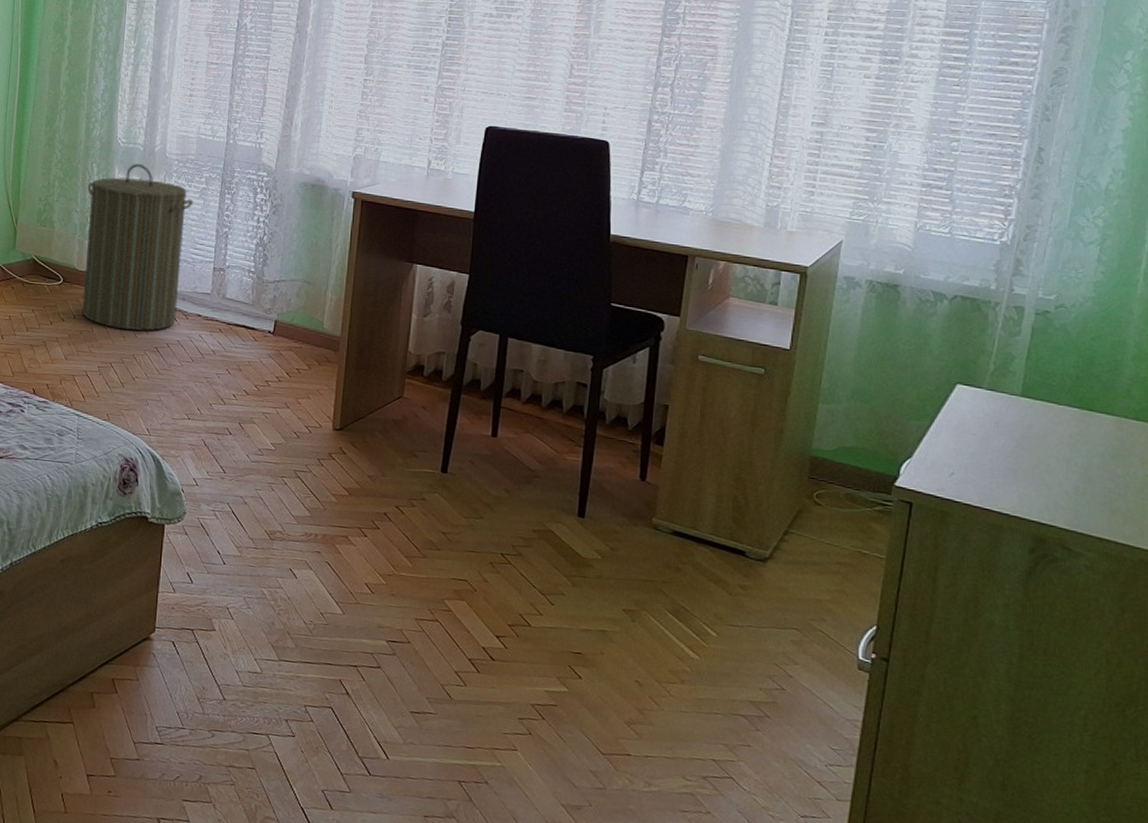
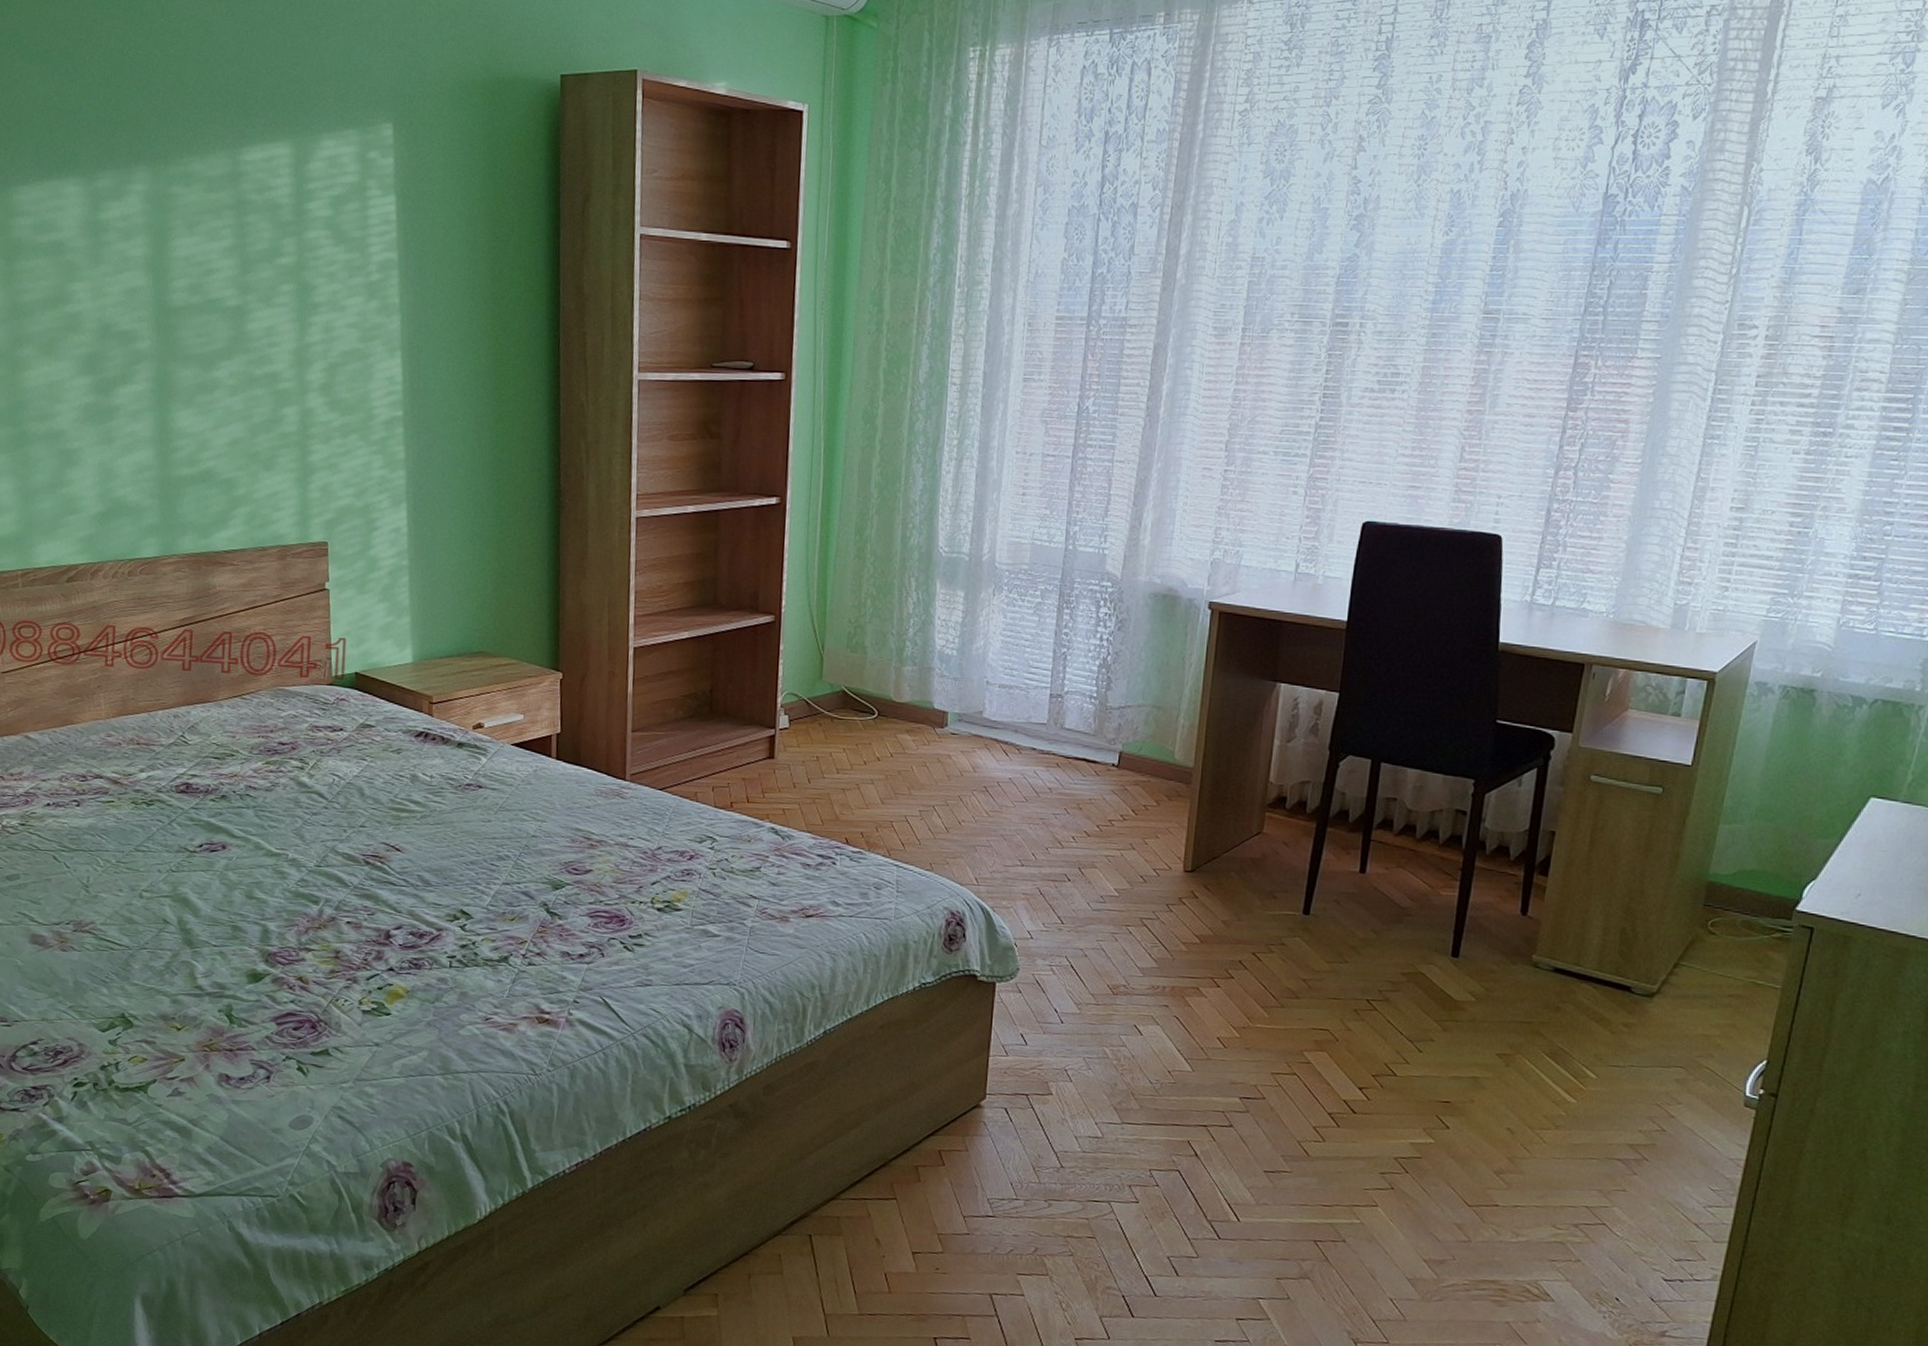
laundry hamper: present [82,163,194,331] -> none [900,575,1027,769]

